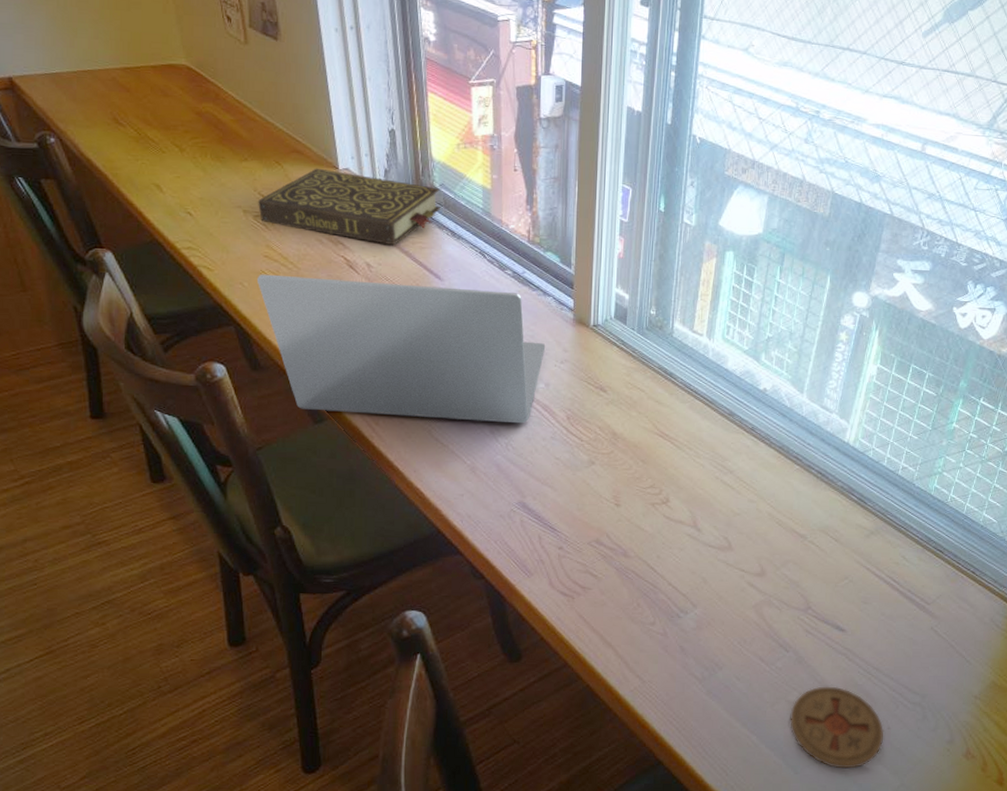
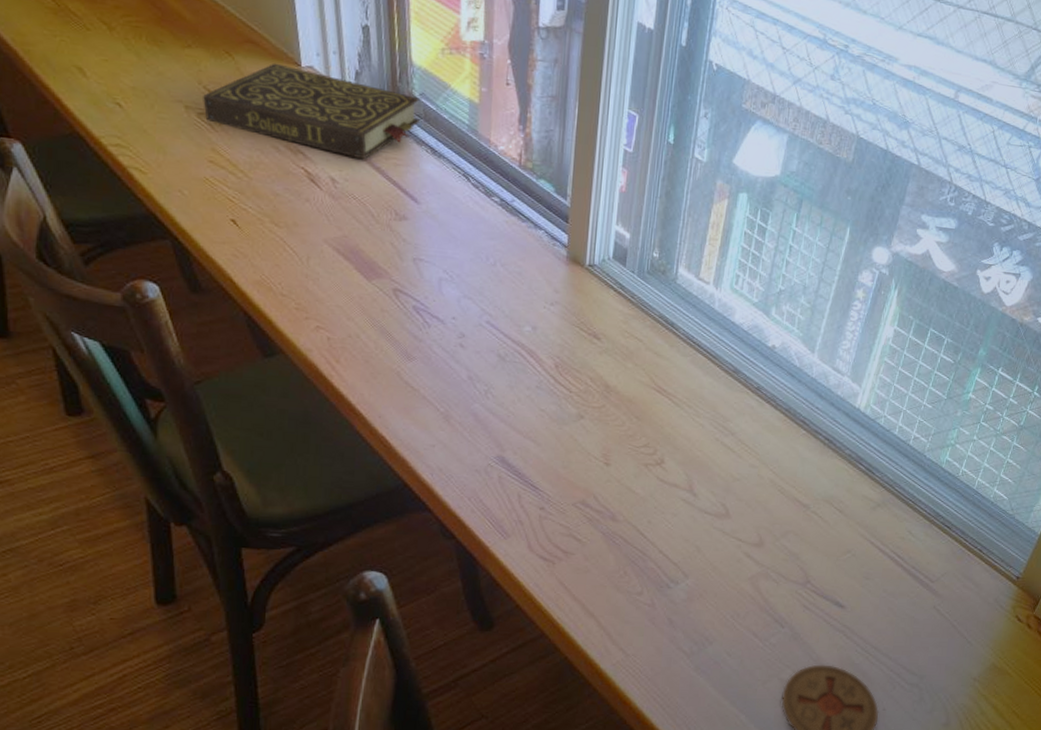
laptop: present [256,274,546,424] -> none [199,181,535,370]

